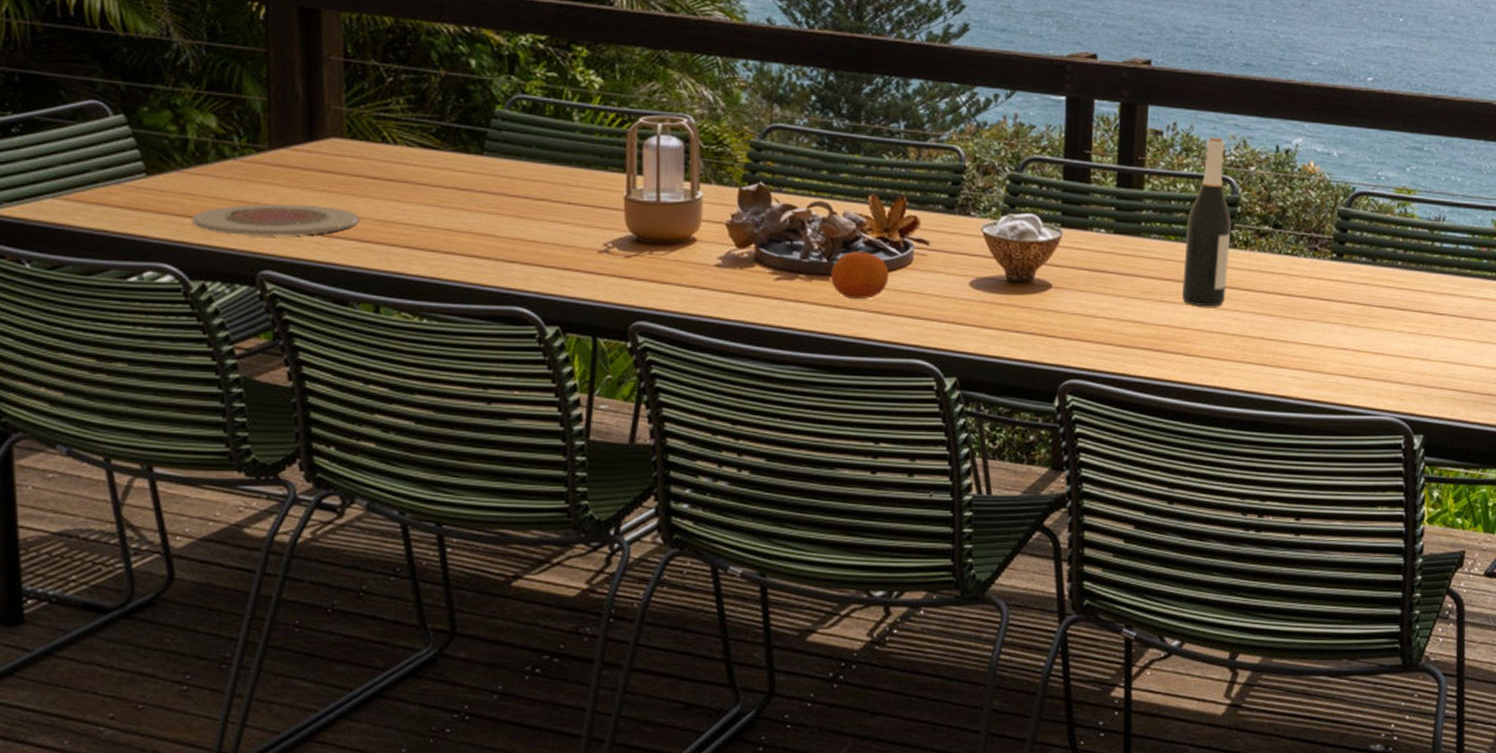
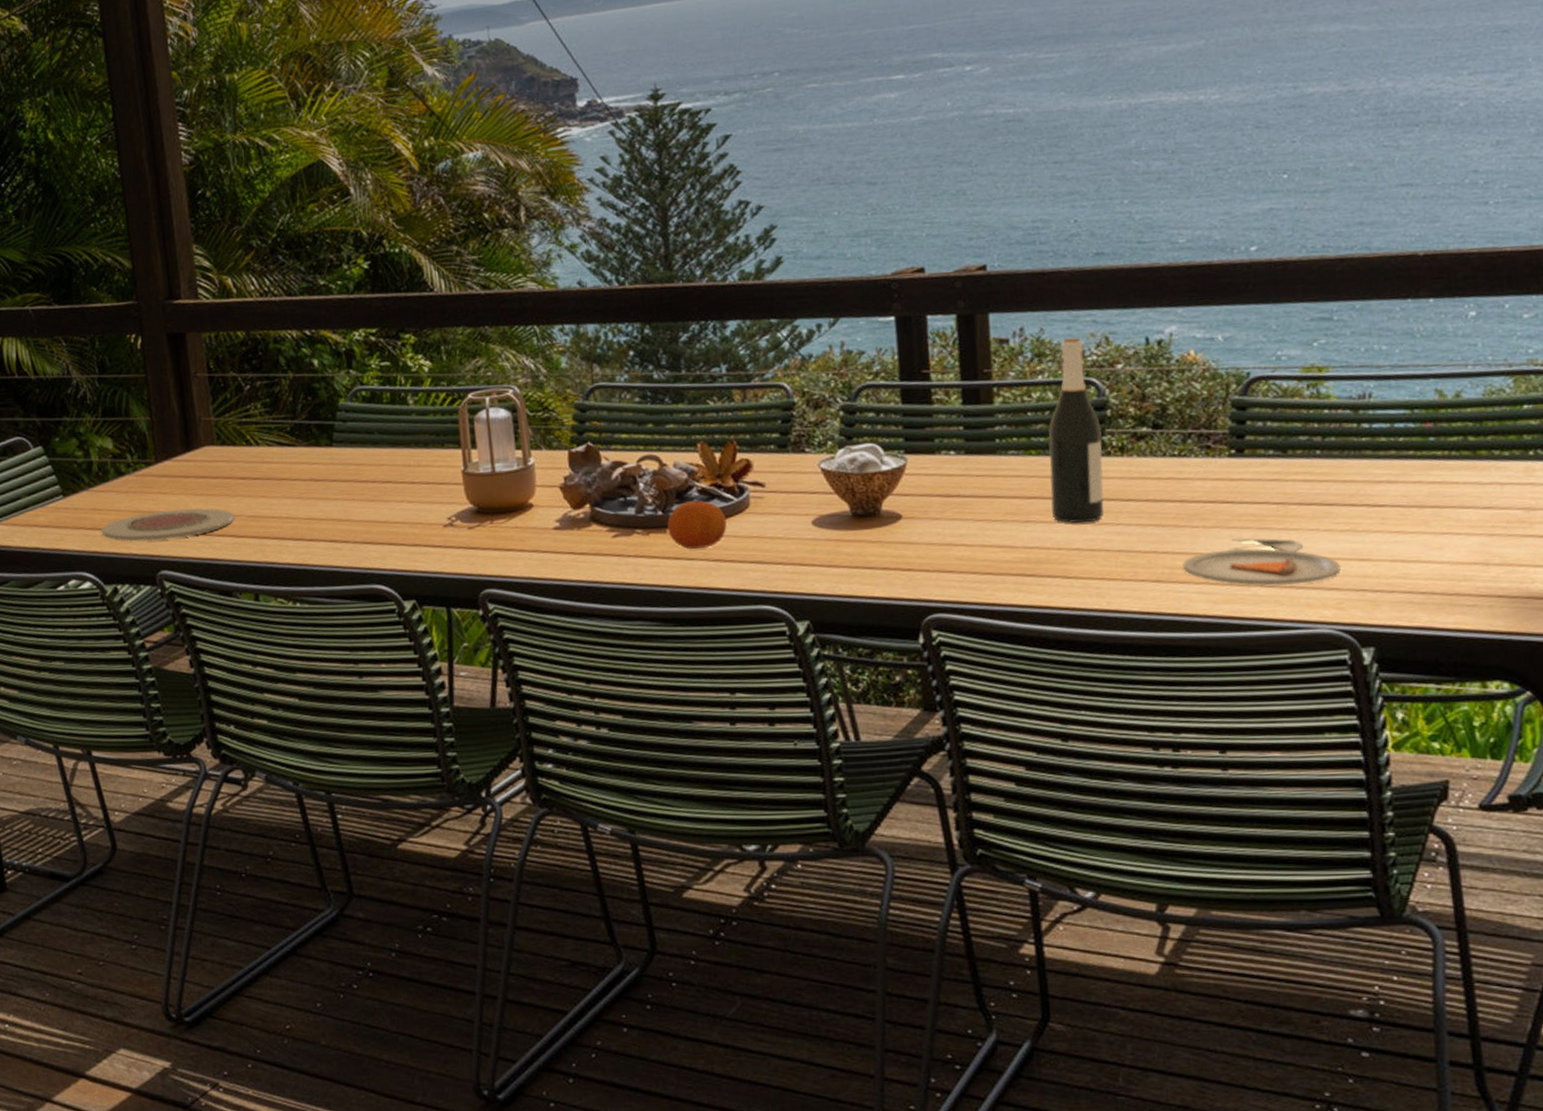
dinner plate: none [1284,332,1405,376] -> present [1183,537,1341,586]

